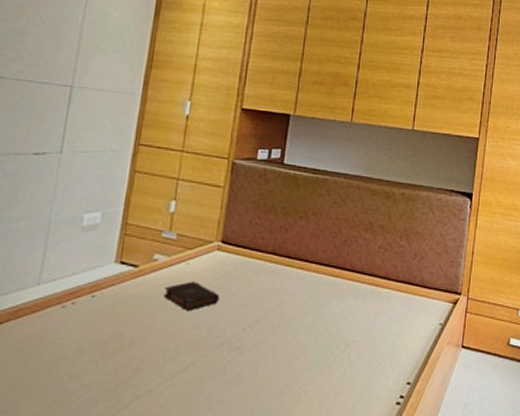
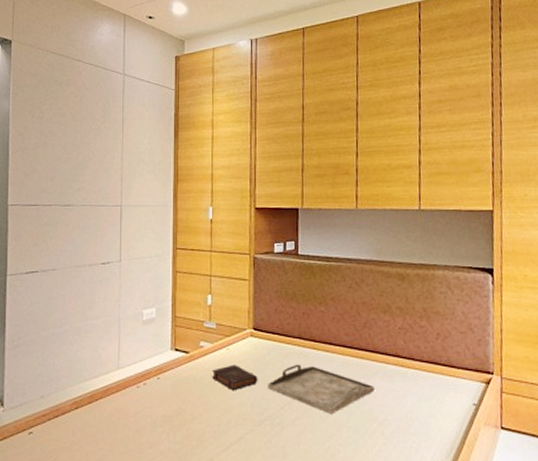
serving tray: none [230,282,346,337] -> present [268,364,374,415]

